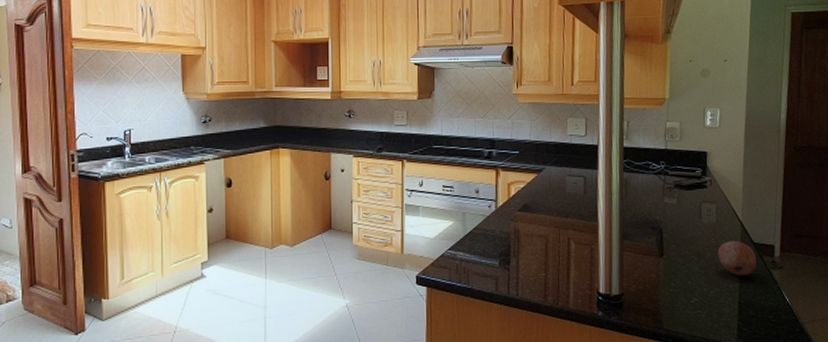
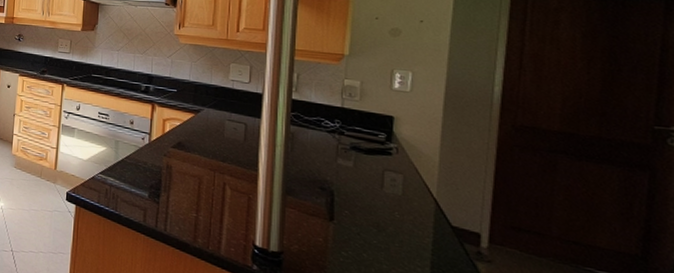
fruit: present [717,240,757,276] -> none [403,218,455,262]

